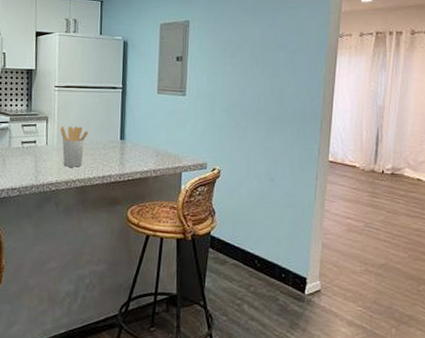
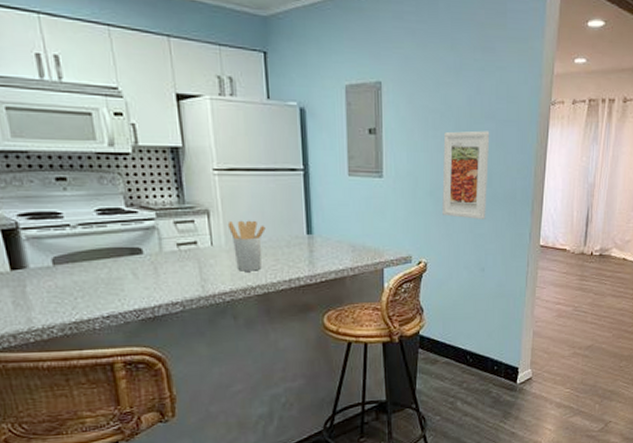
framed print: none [236,58,281,134] -> present [442,130,490,219]

